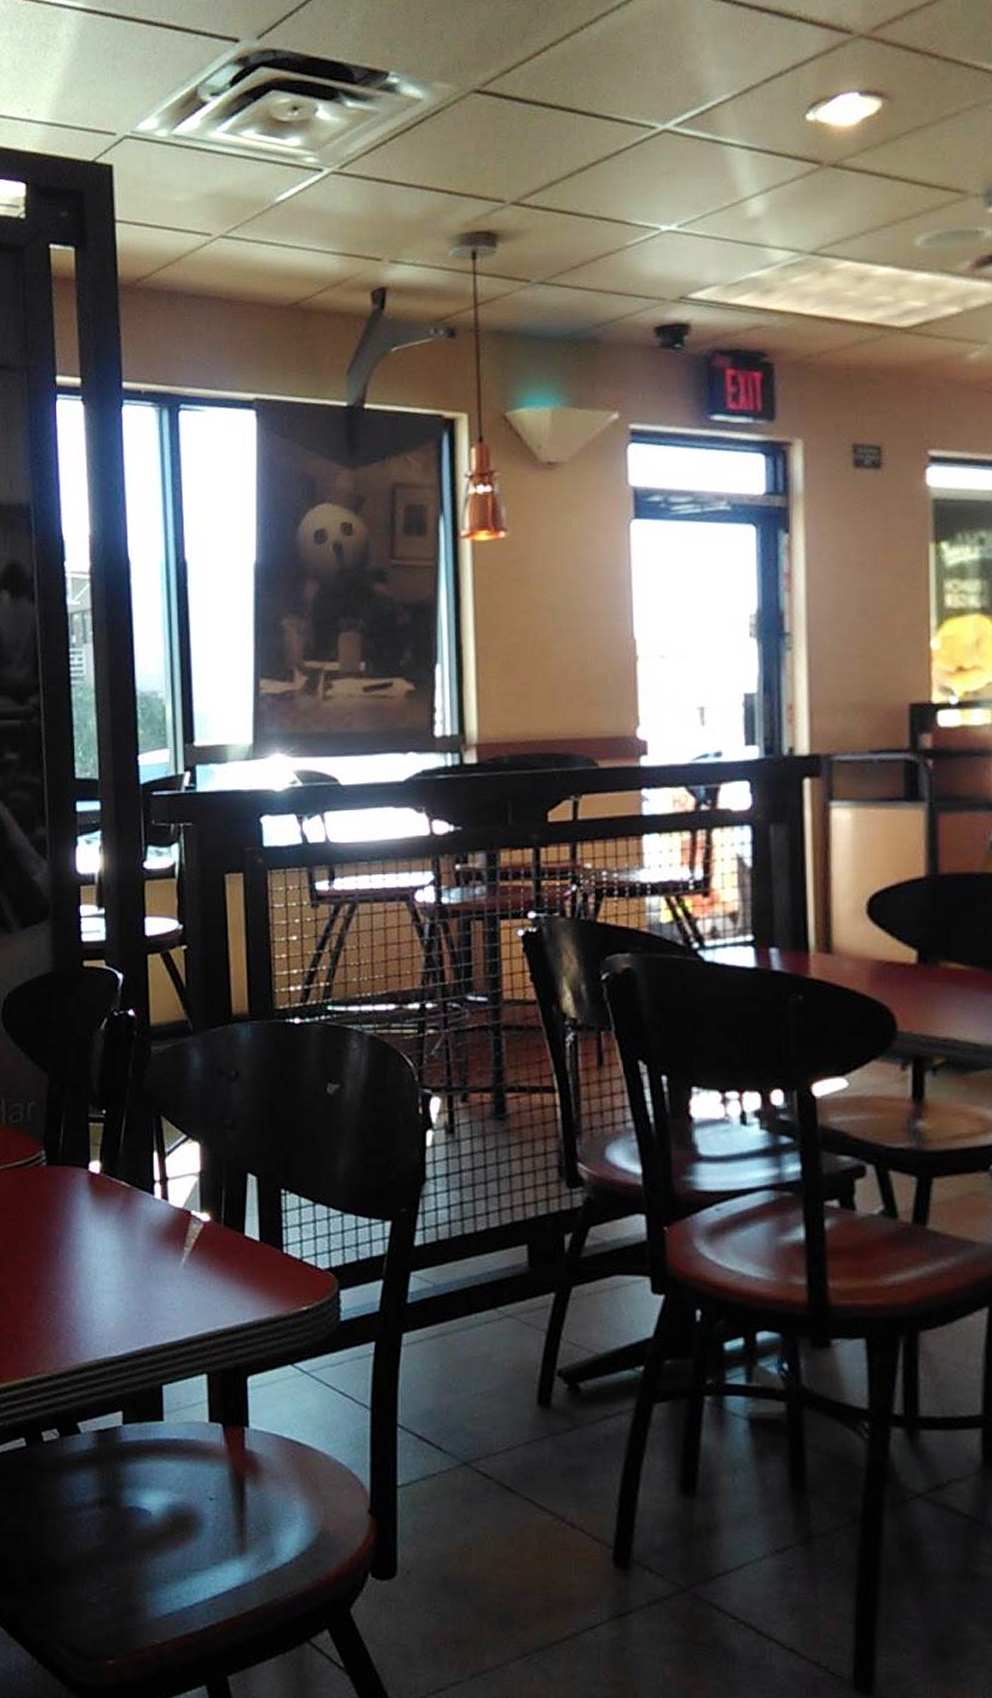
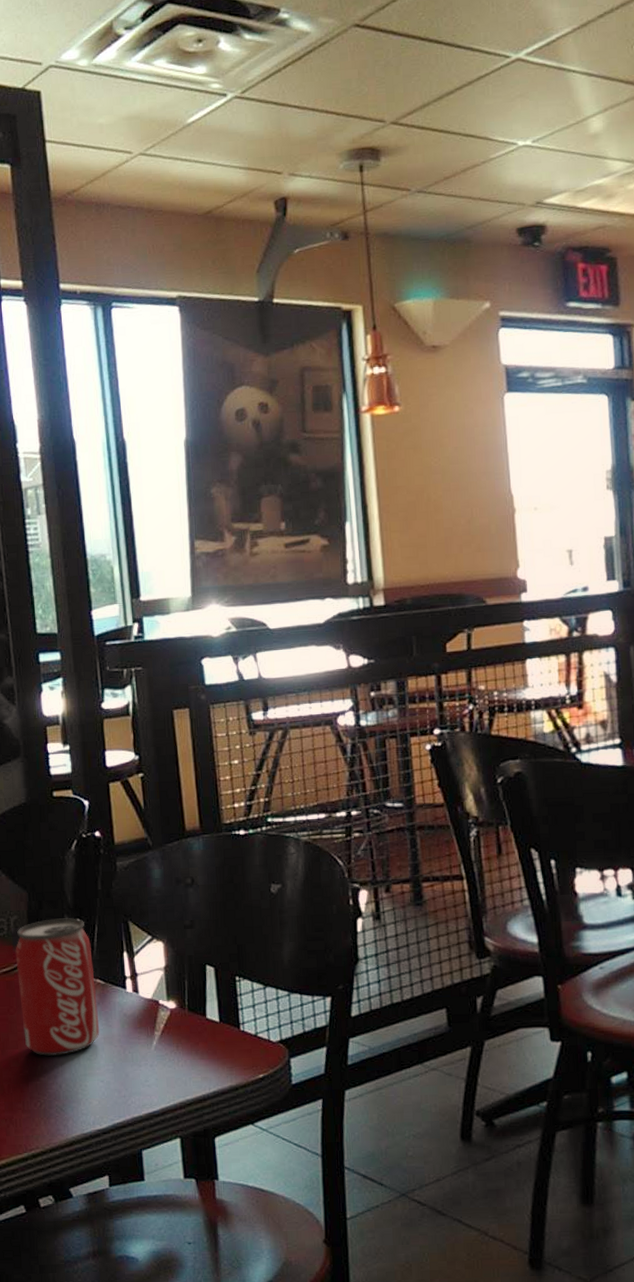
beverage can: none [31,1107,122,1267] -> present [15,918,100,1056]

